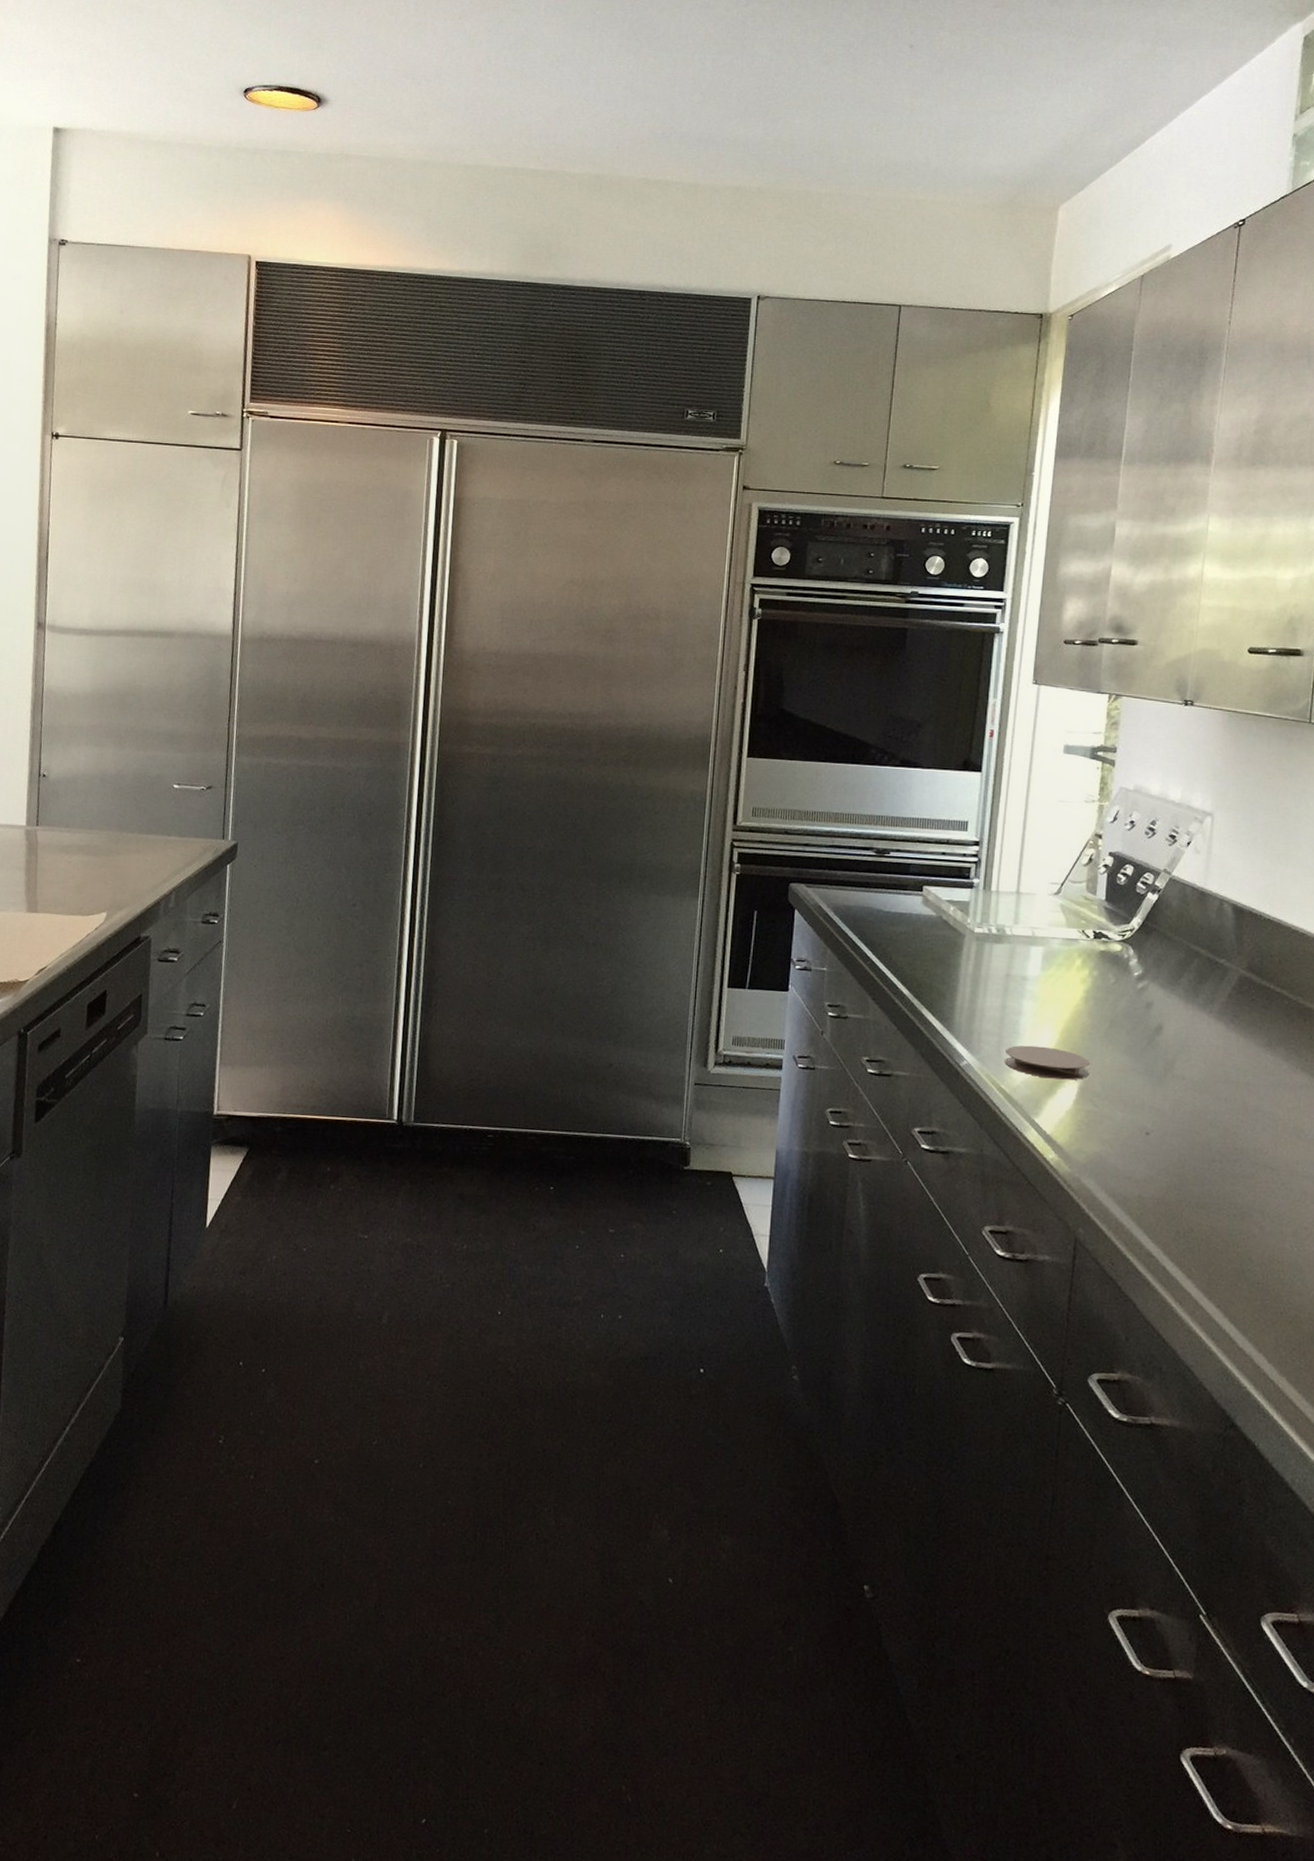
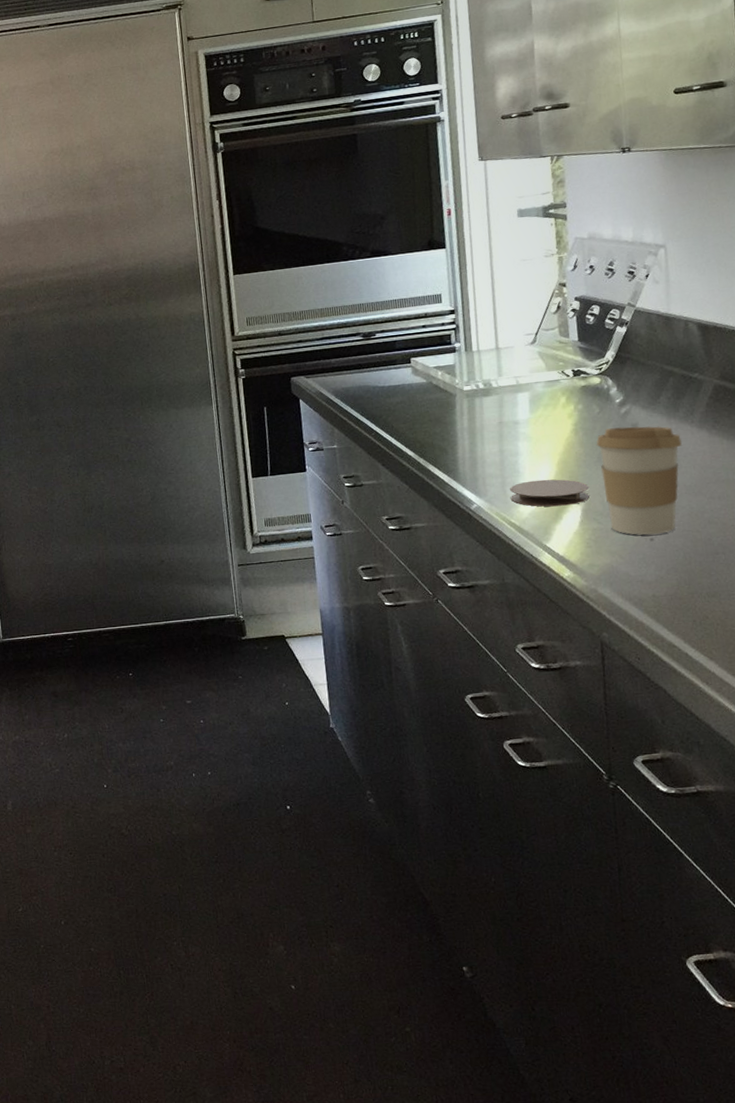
coffee cup: none [1105,1002,1196,1129] -> present [596,426,682,535]

